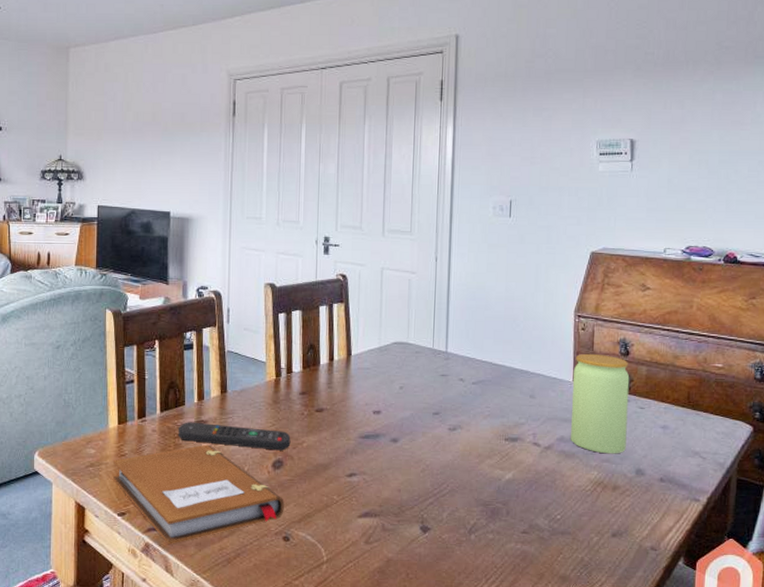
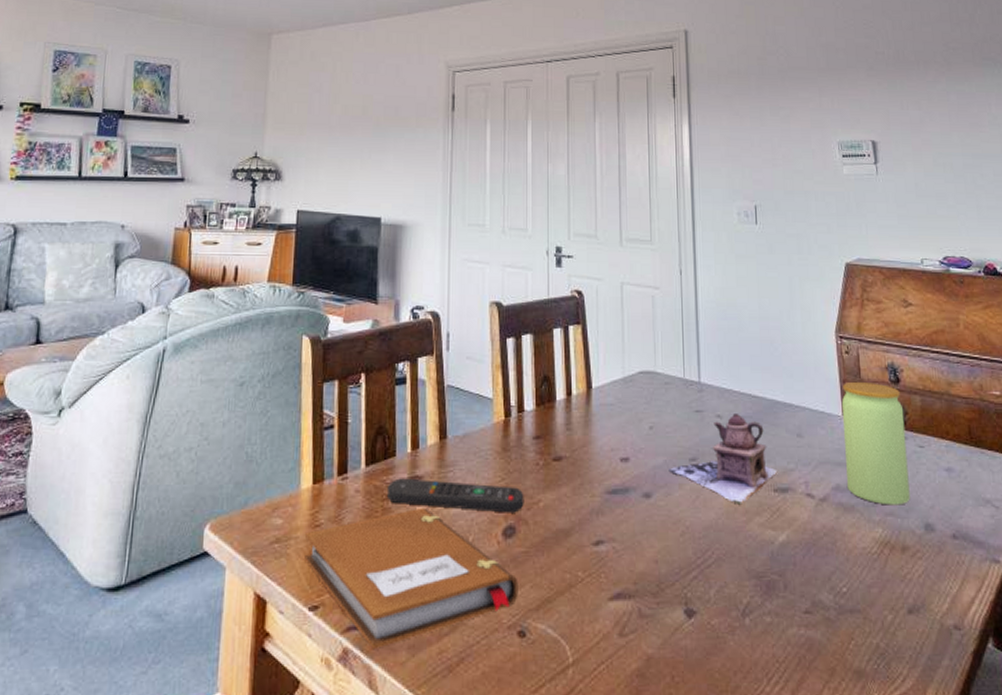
teapot: none [414,378,510,450] -> present [668,414,778,505]

